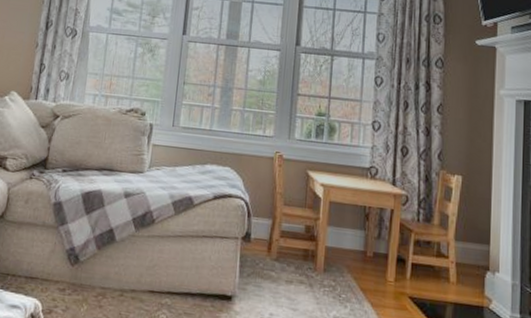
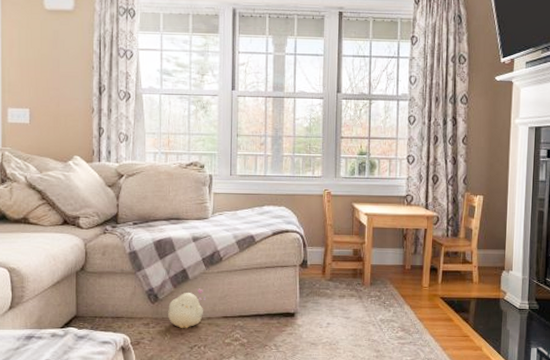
plush toy: none [87,253,132,300] -> present [168,288,206,328]

